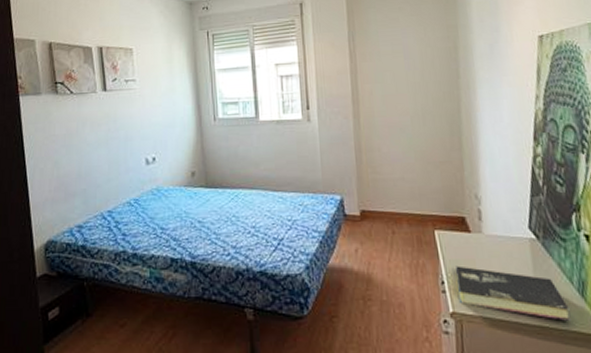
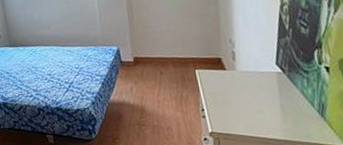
book: present [456,265,571,321] -> none [214,96,312,135]

